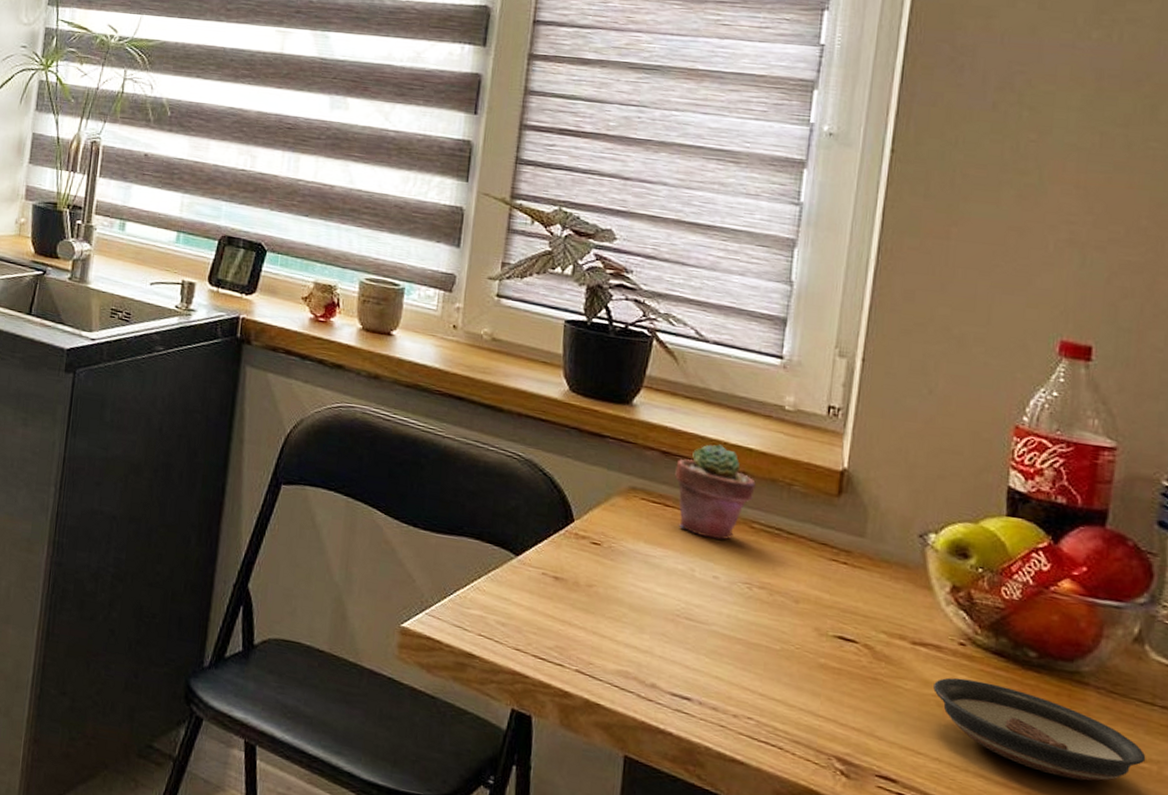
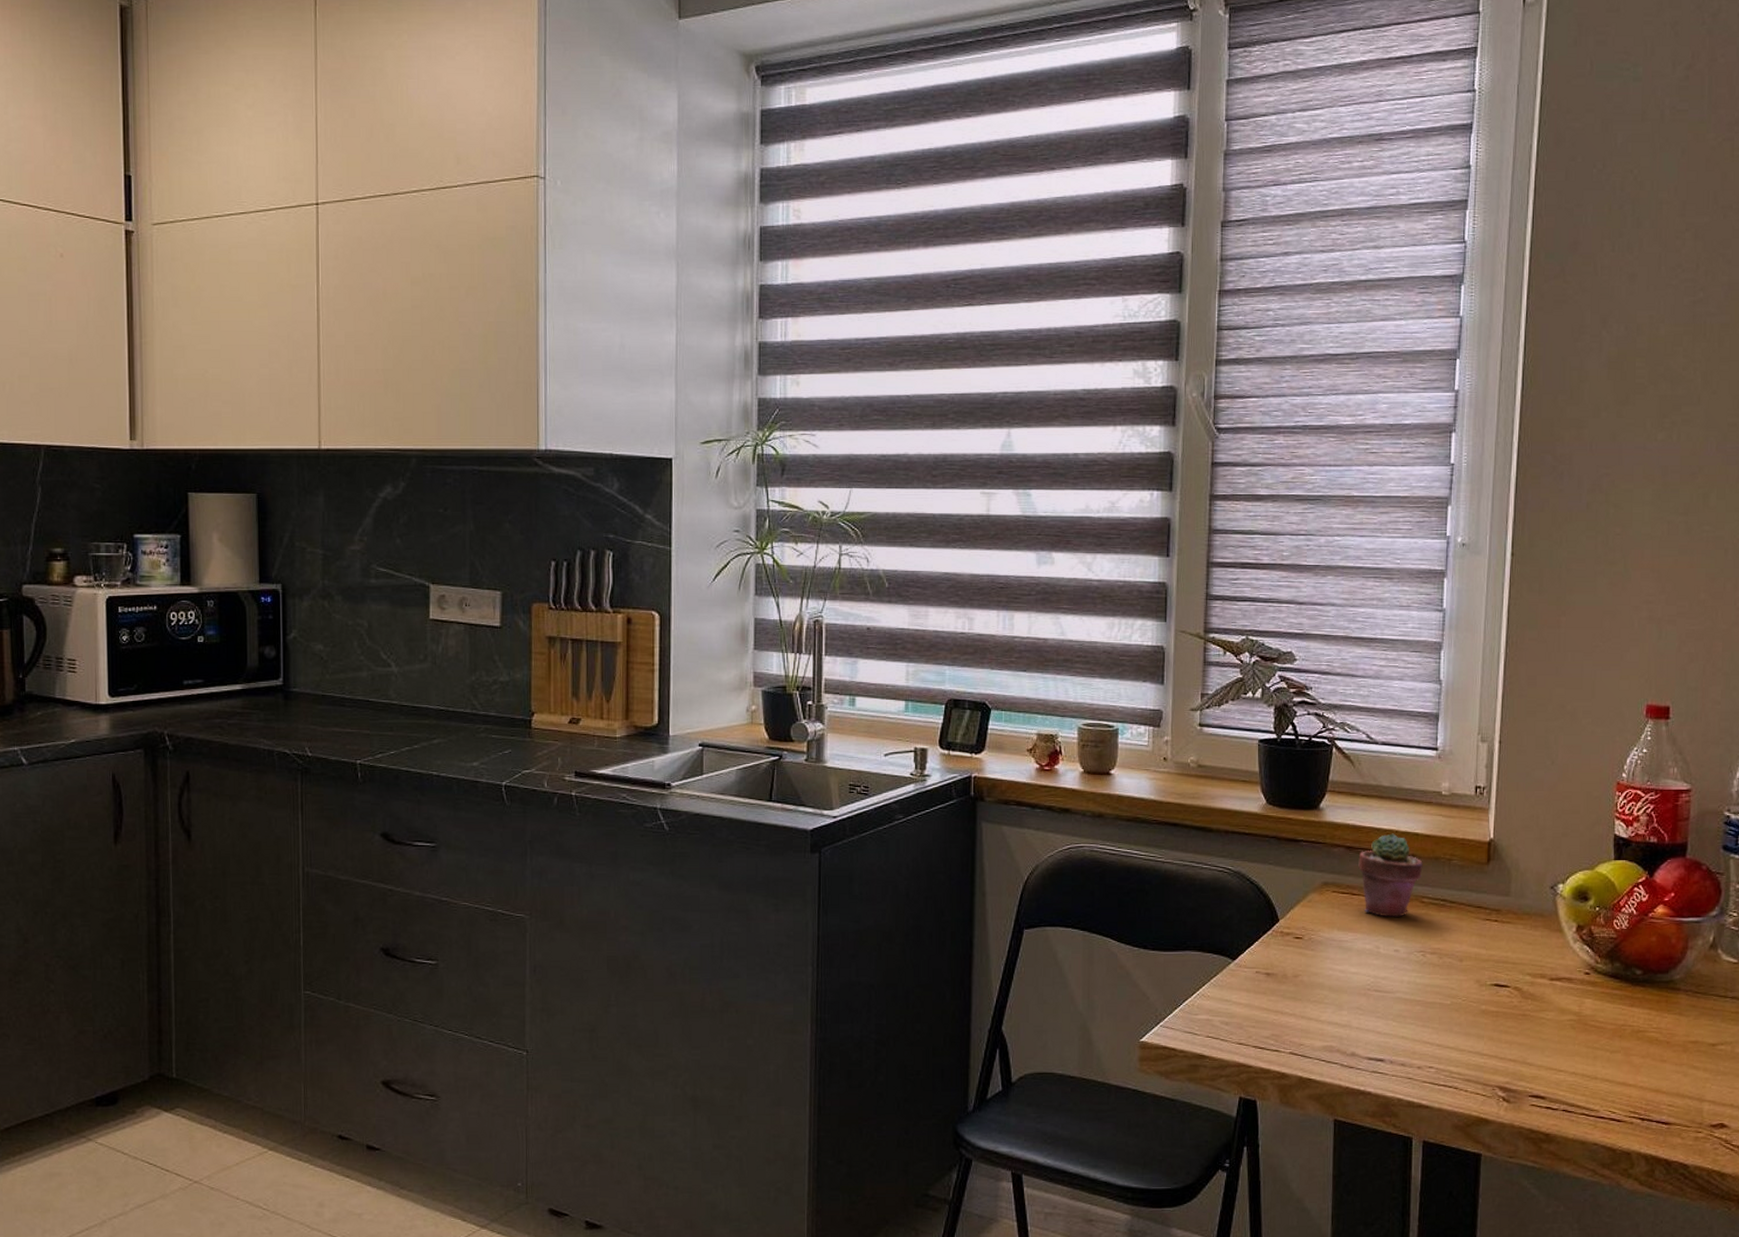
saucer: present [933,677,1146,781] -> none [1568,1002,1723,1069]

